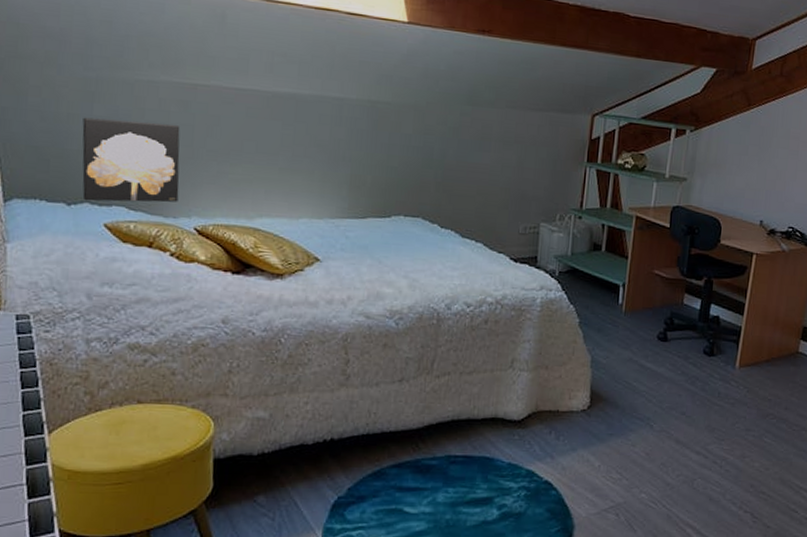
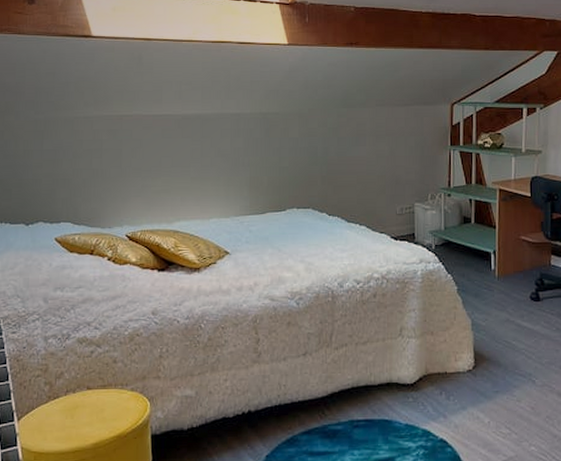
wall art: present [82,117,180,203] -> none [35,150,112,220]

